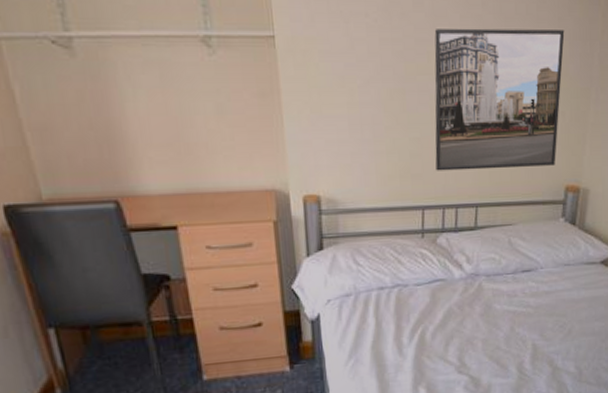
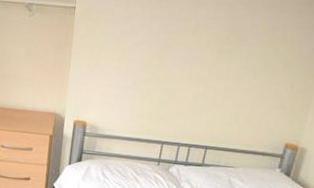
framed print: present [434,28,565,171] -> none [178,12,303,126]

